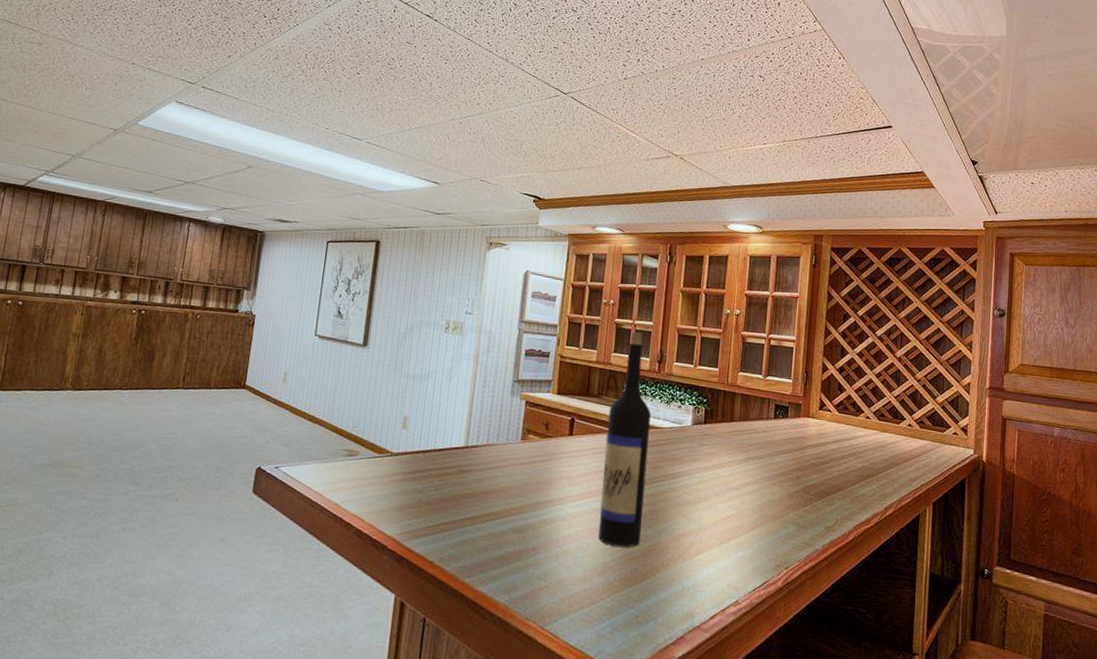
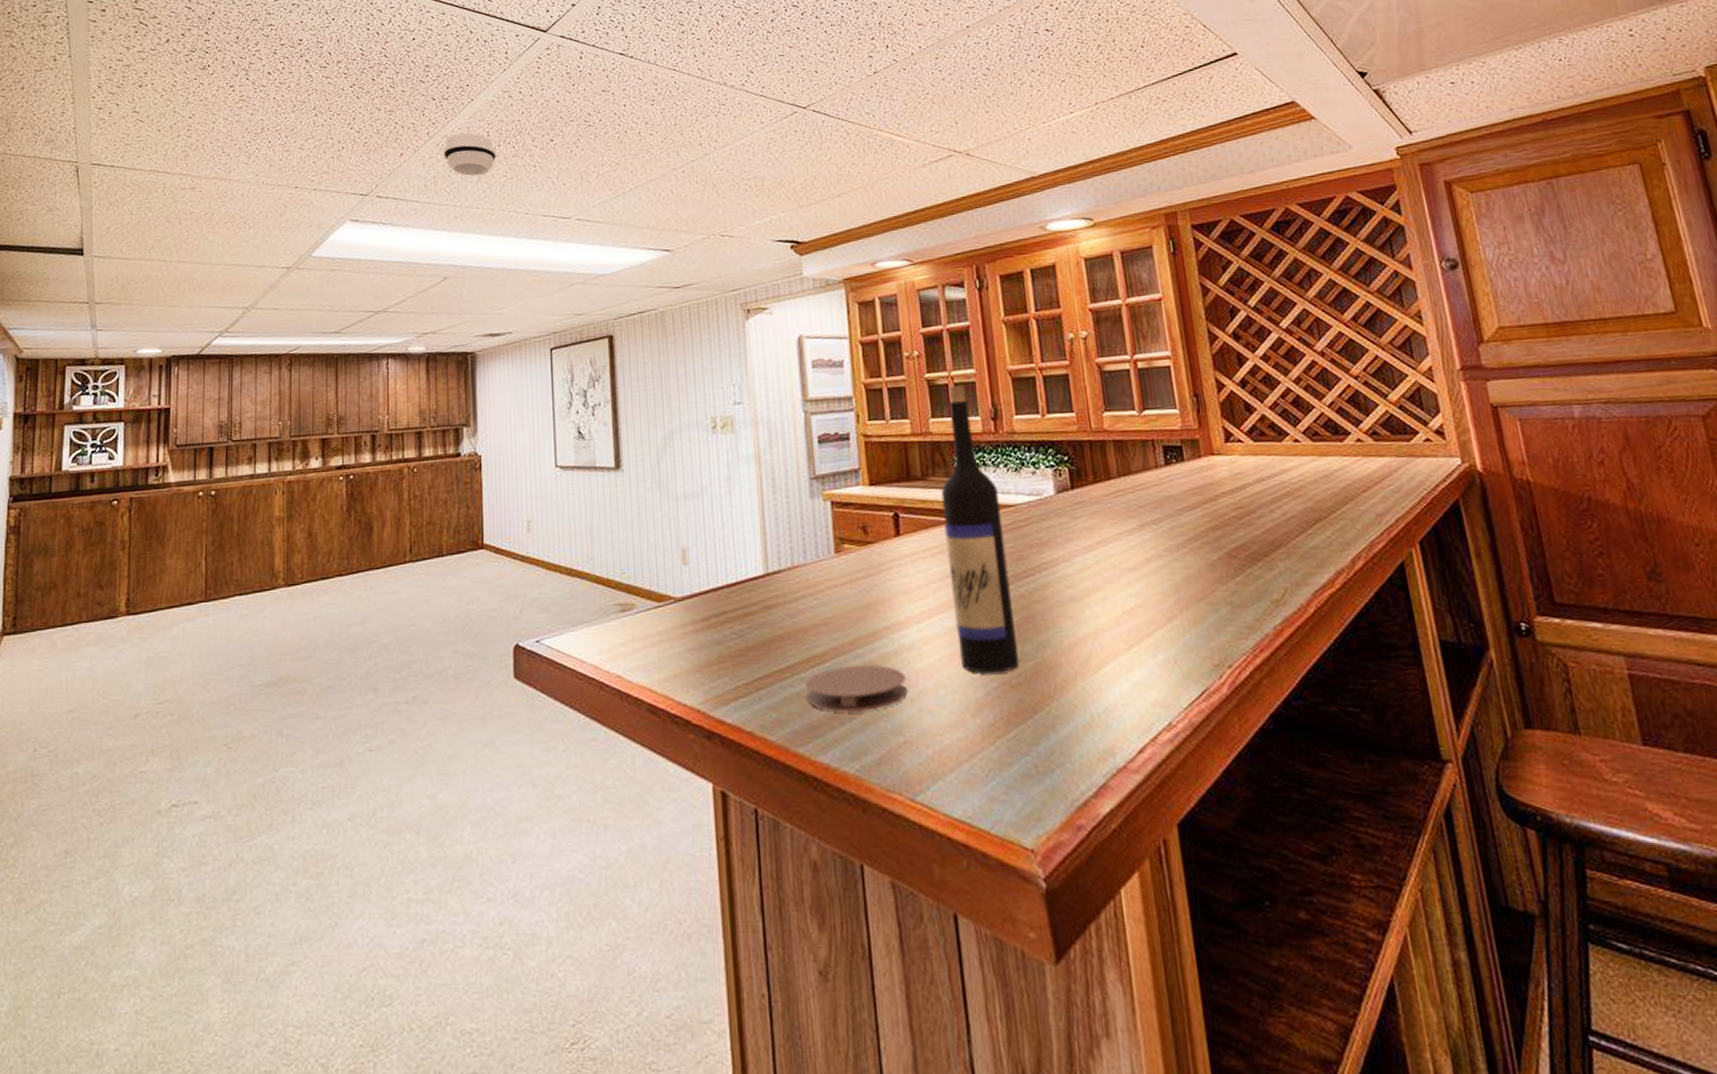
smoke detector: none [265,50,310,89] -> present [443,133,496,177]
coaster: none [479,524,556,560] -> present [806,664,907,712]

